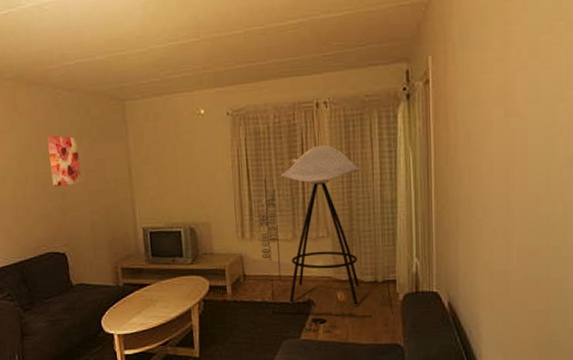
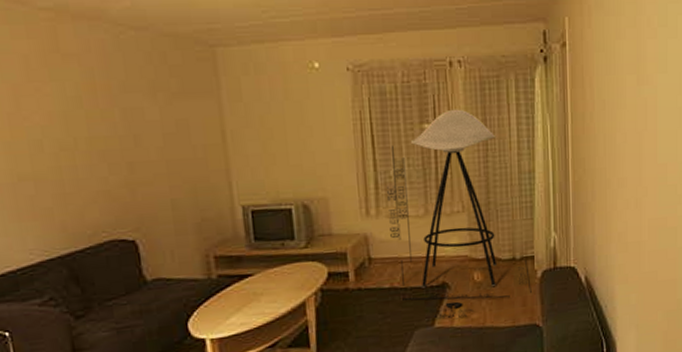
wall art: present [47,135,82,186] -> none [106,87,157,154]

